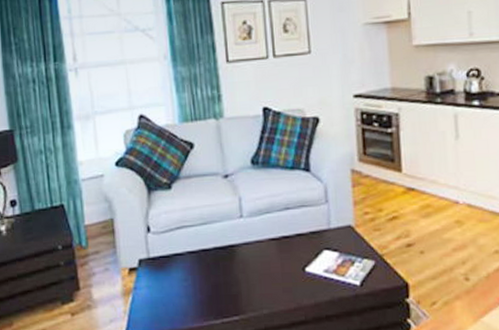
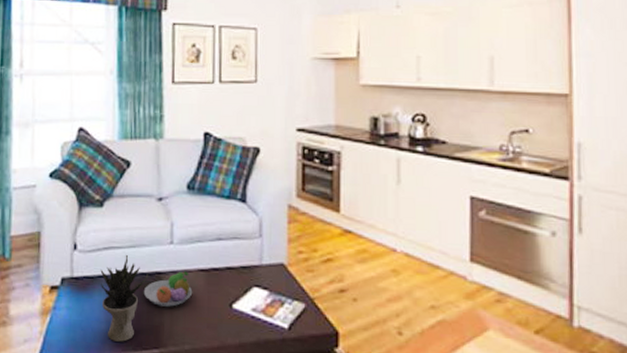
potted plant: none [175,232,222,313] -> present [100,255,149,342]
fruit bowl: none [218,242,266,277] -> present [143,271,193,307]

